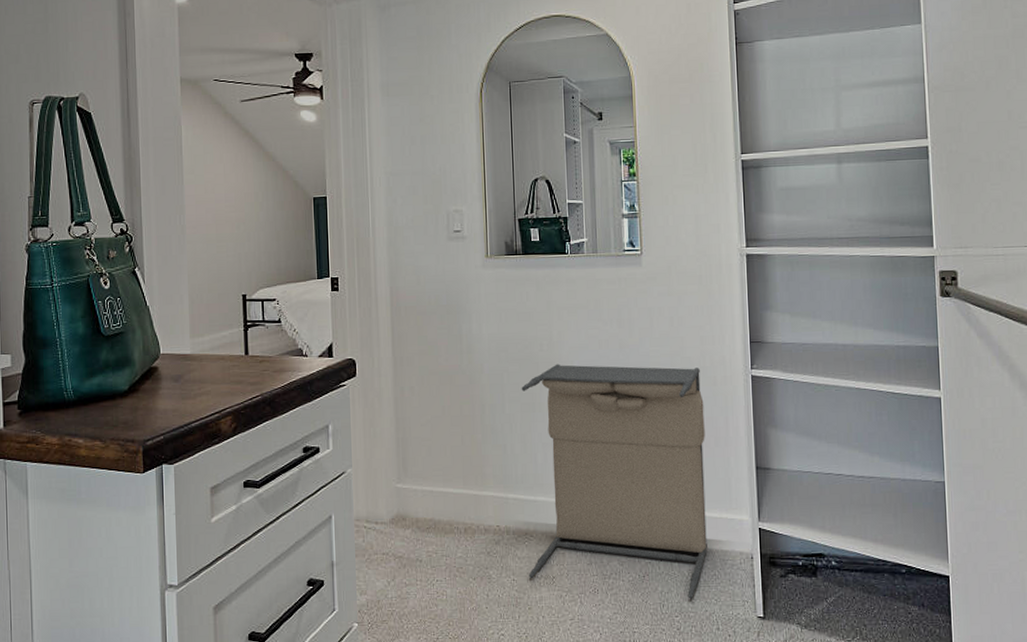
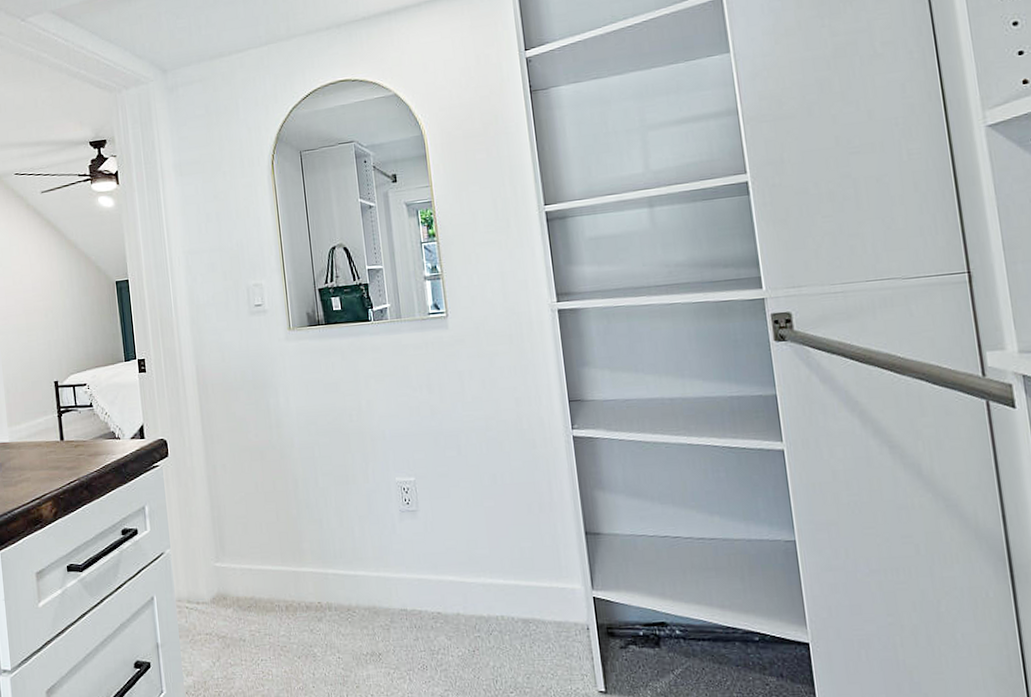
laundry hamper: present [521,364,707,599] -> none [333,430,539,674]

